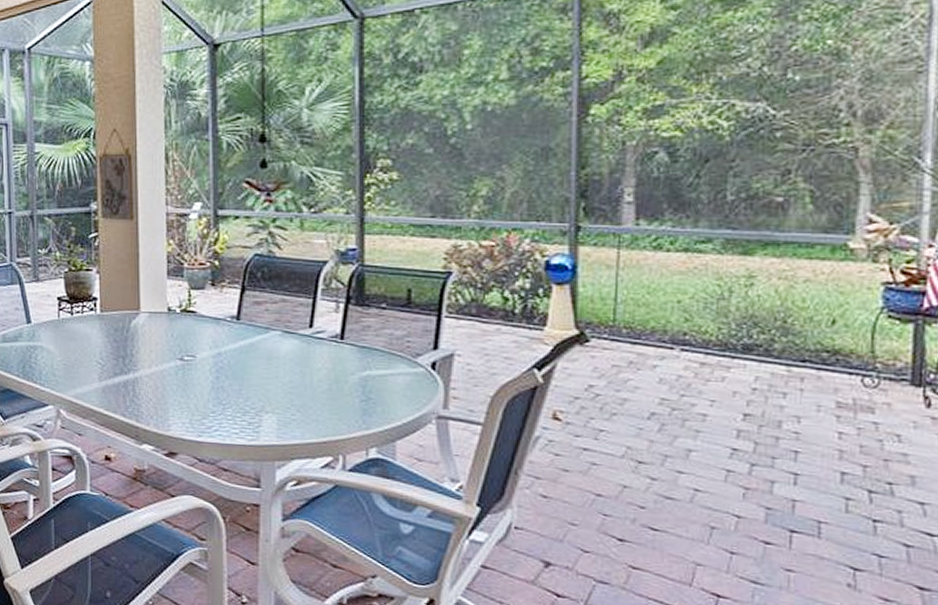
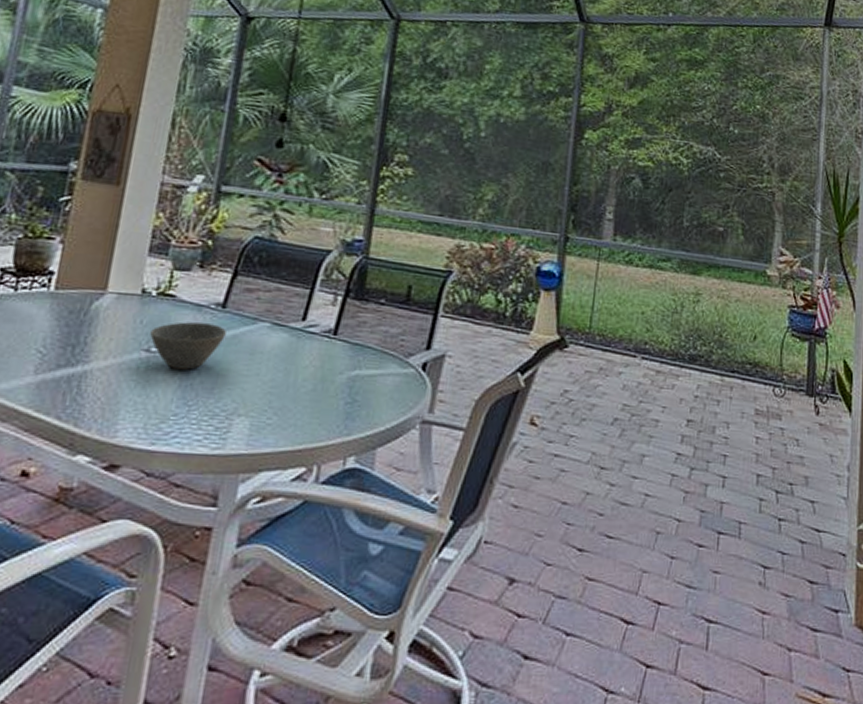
bowl: none [181,334,244,375] -> present [150,322,226,370]

